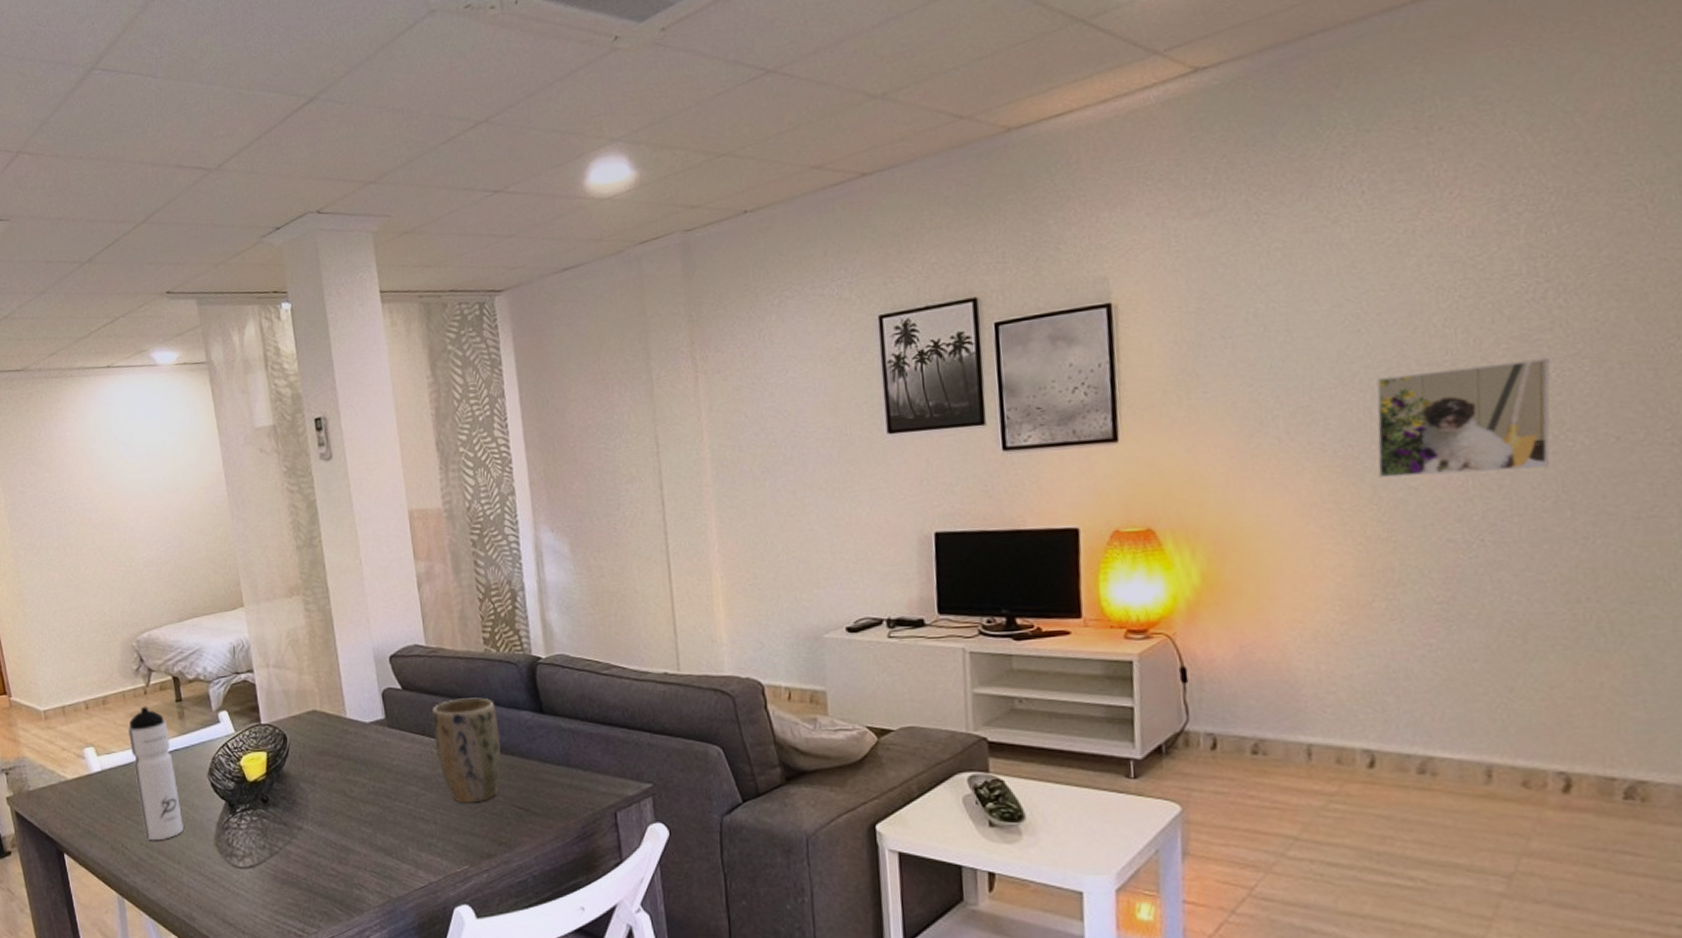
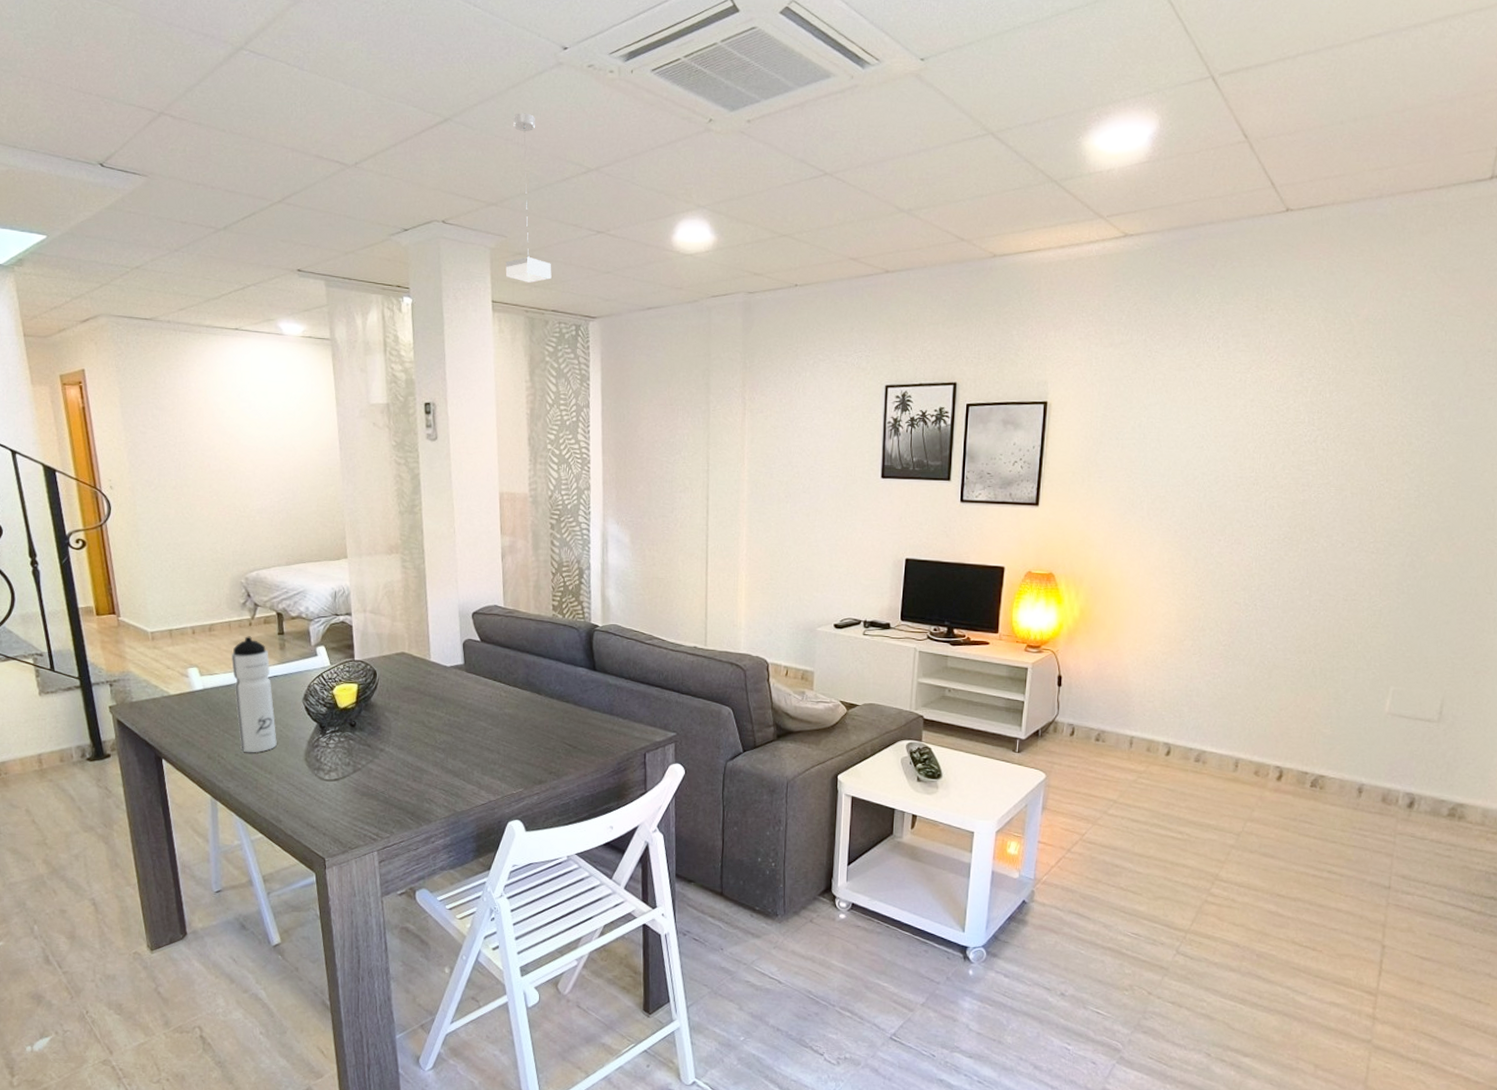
pendant lamp: none [384,73,446,264] -> present [505,113,552,283]
plant pot: present [432,697,501,803] -> none [504,653,559,739]
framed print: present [1376,358,1550,478] -> none [1200,482,1312,560]

